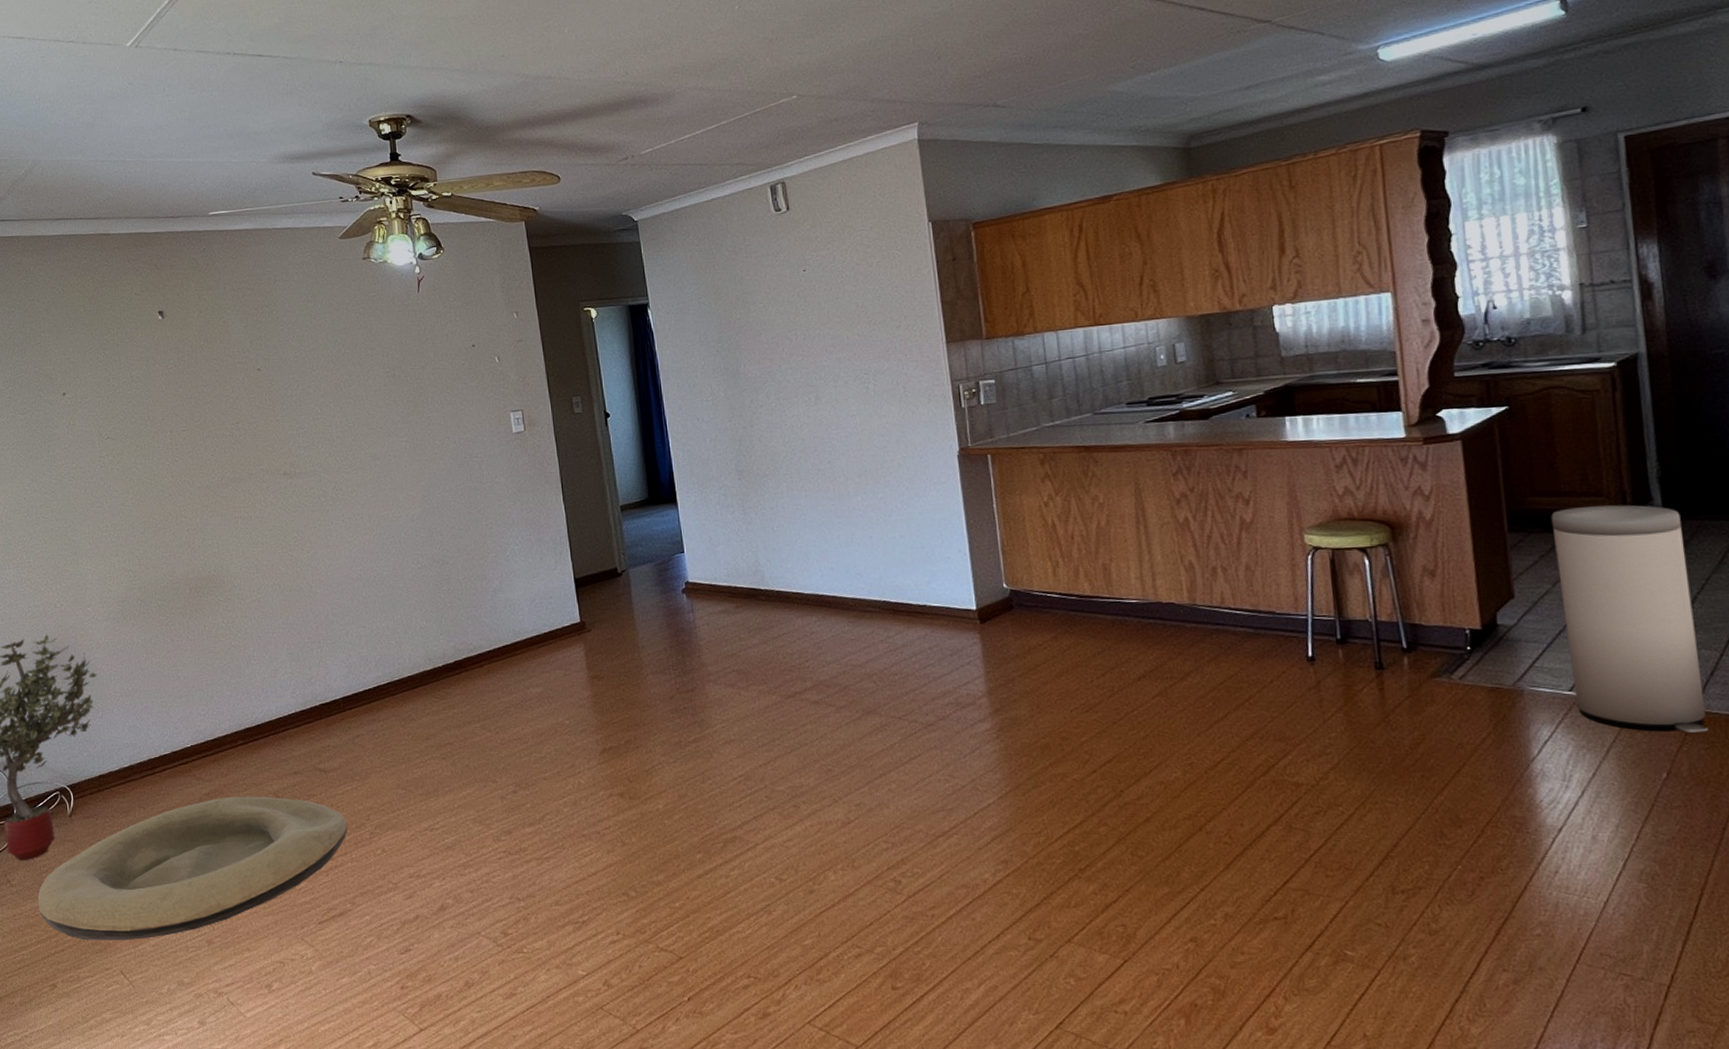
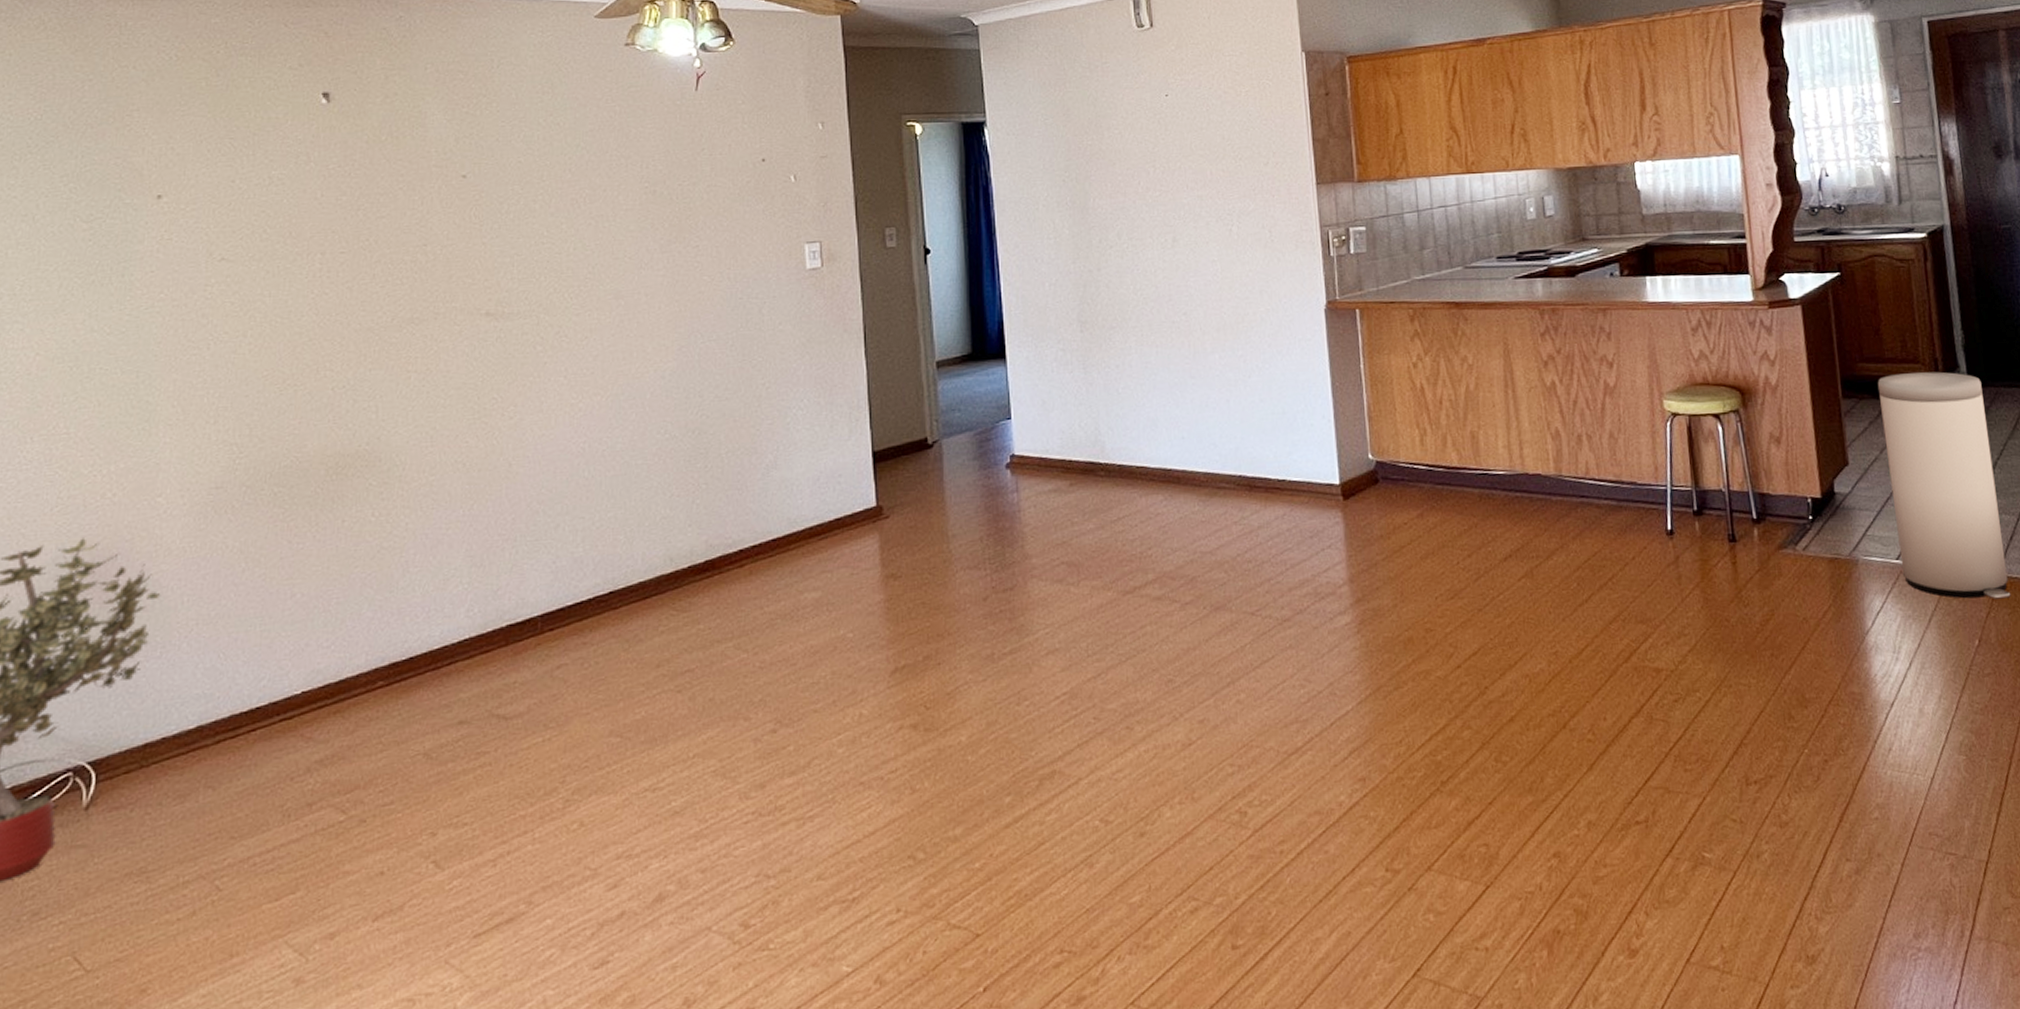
dog bed: present [38,796,347,941] -> none [10,759,531,1000]

